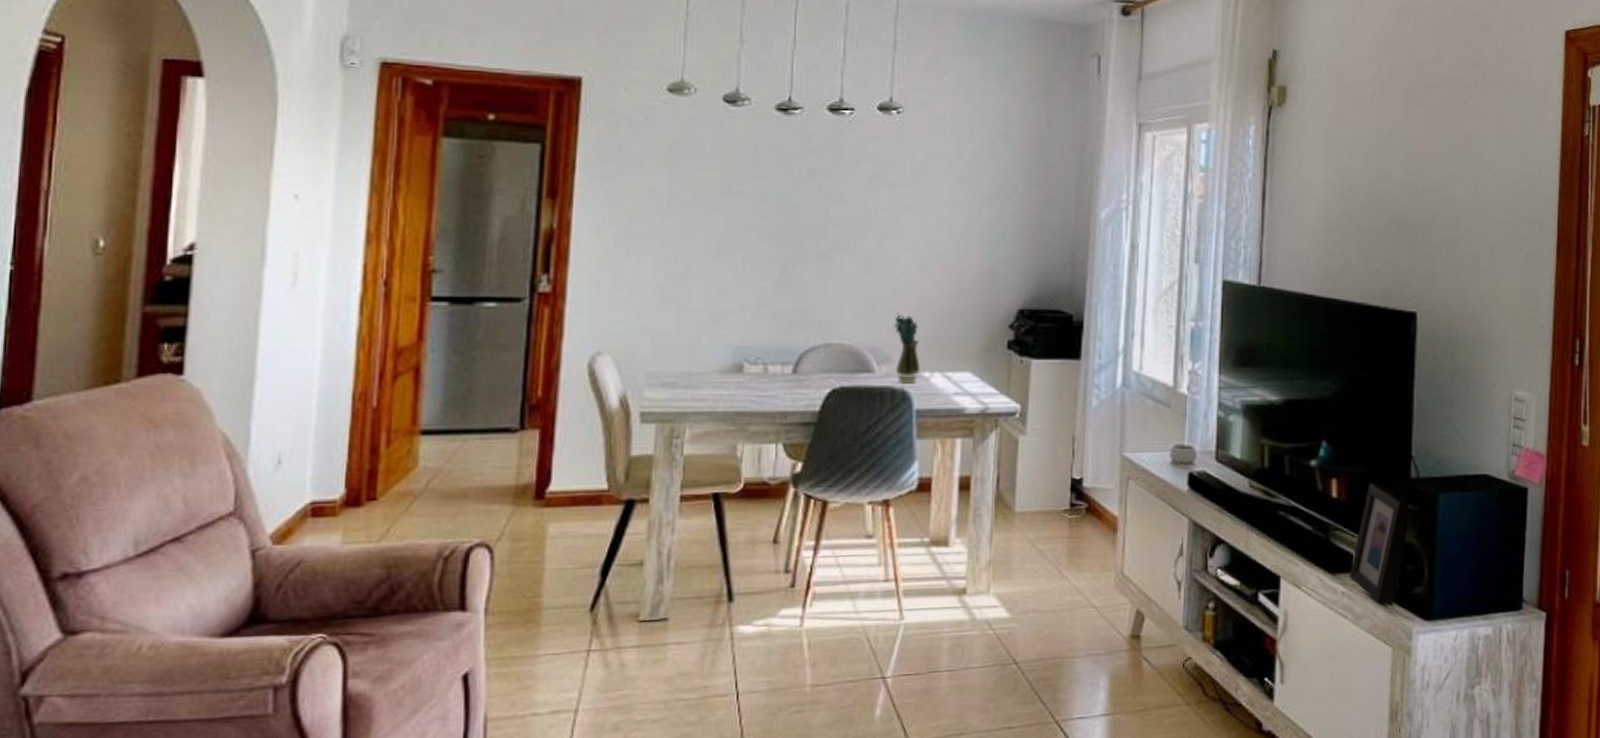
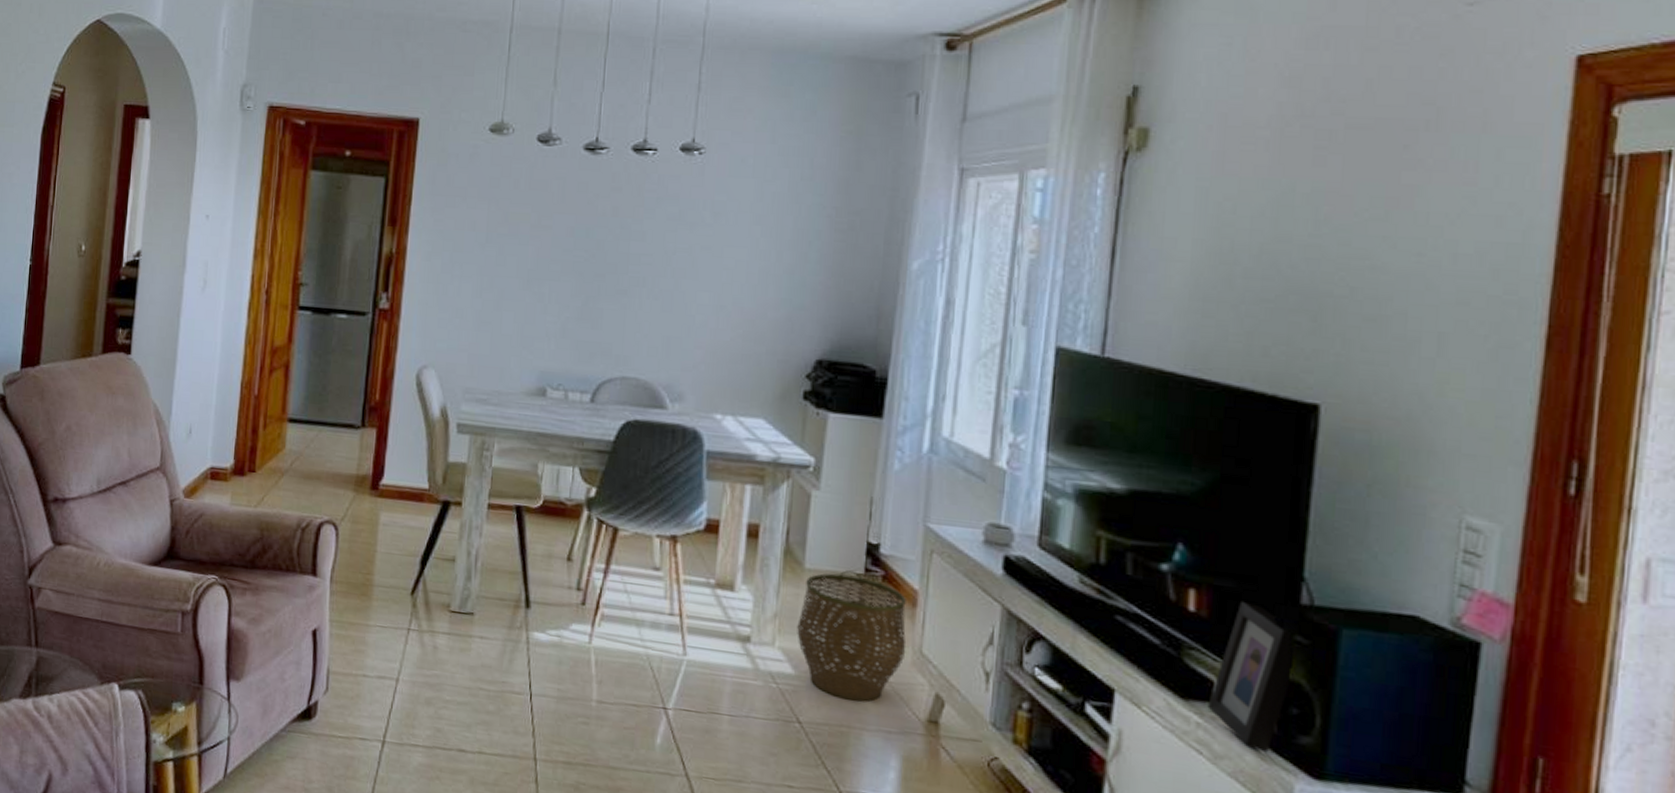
vase: present [894,312,920,384] -> none [687,352,712,425]
basket: none [1010,508,1110,632] -> present [797,570,907,702]

